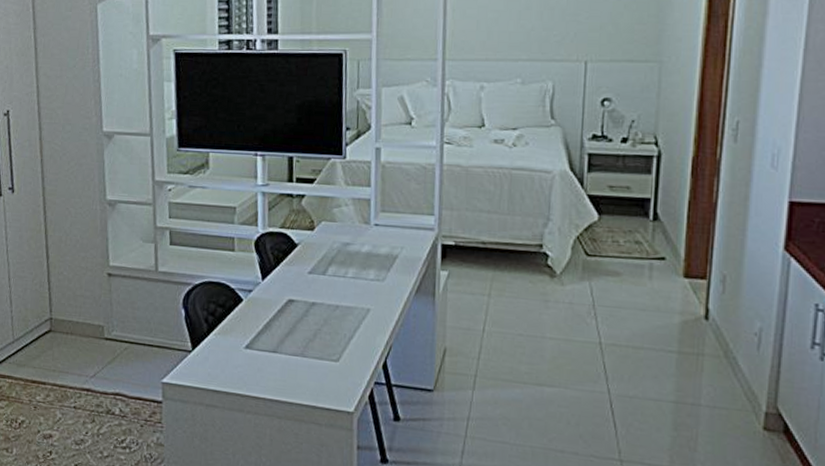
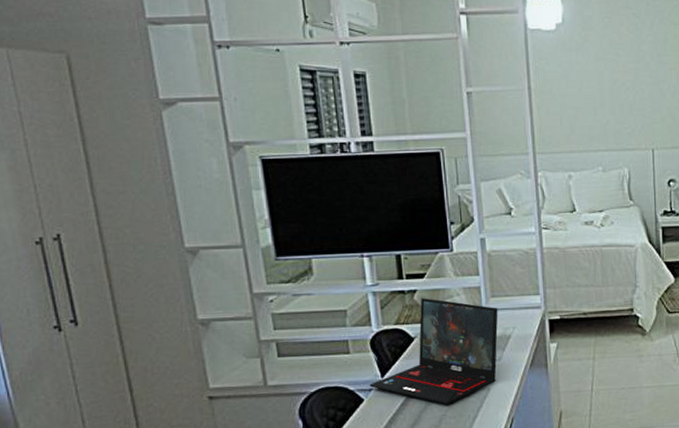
laptop: none [249,204,387,320] -> present [369,298,498,405]

